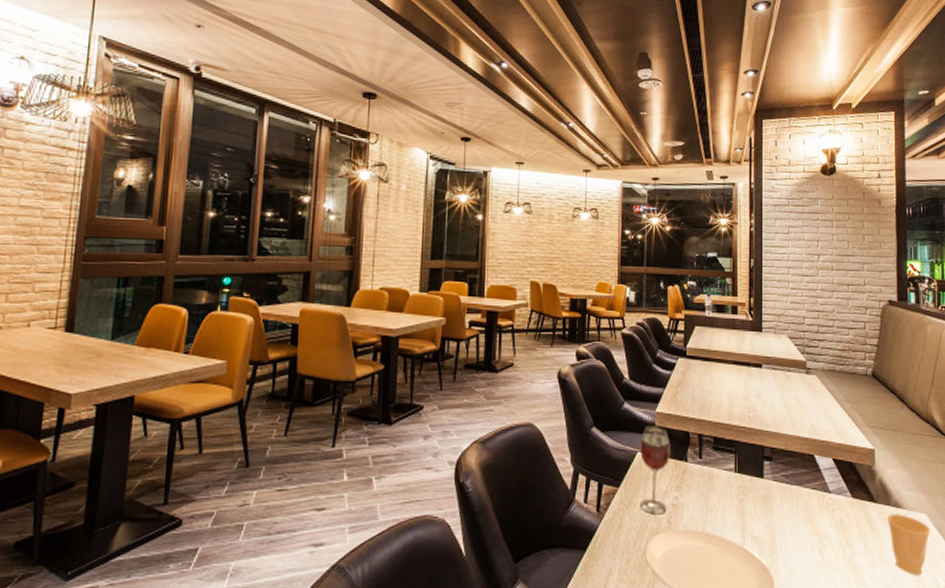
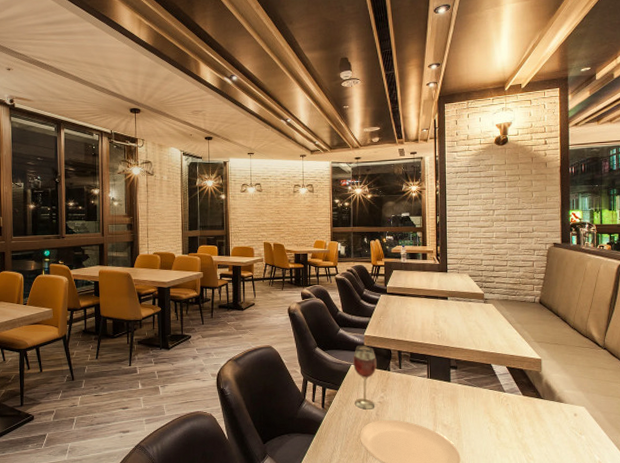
cup: present [886,514,931,576] -> none [551,407,588,453]

